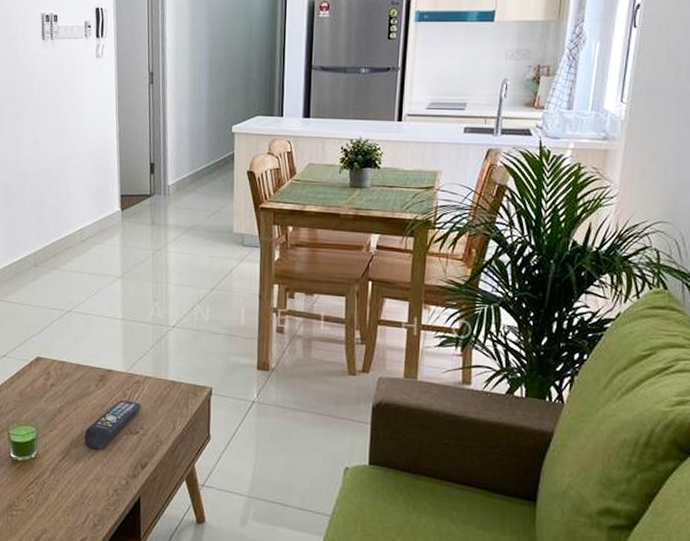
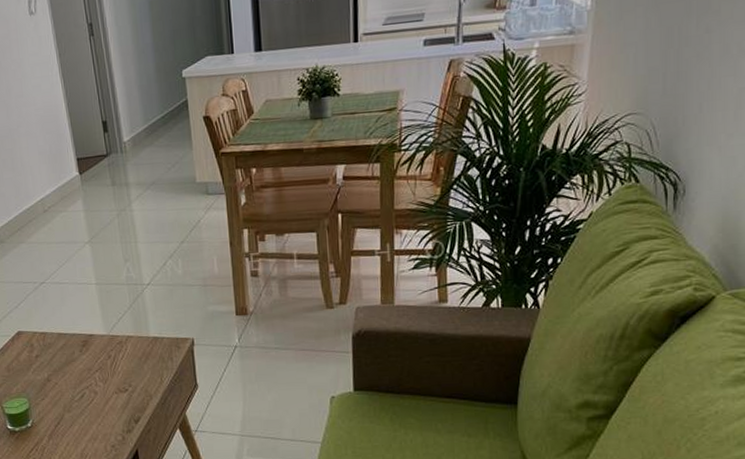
remote control: present [84,400,141,450] -> none [75,361,127,411]

